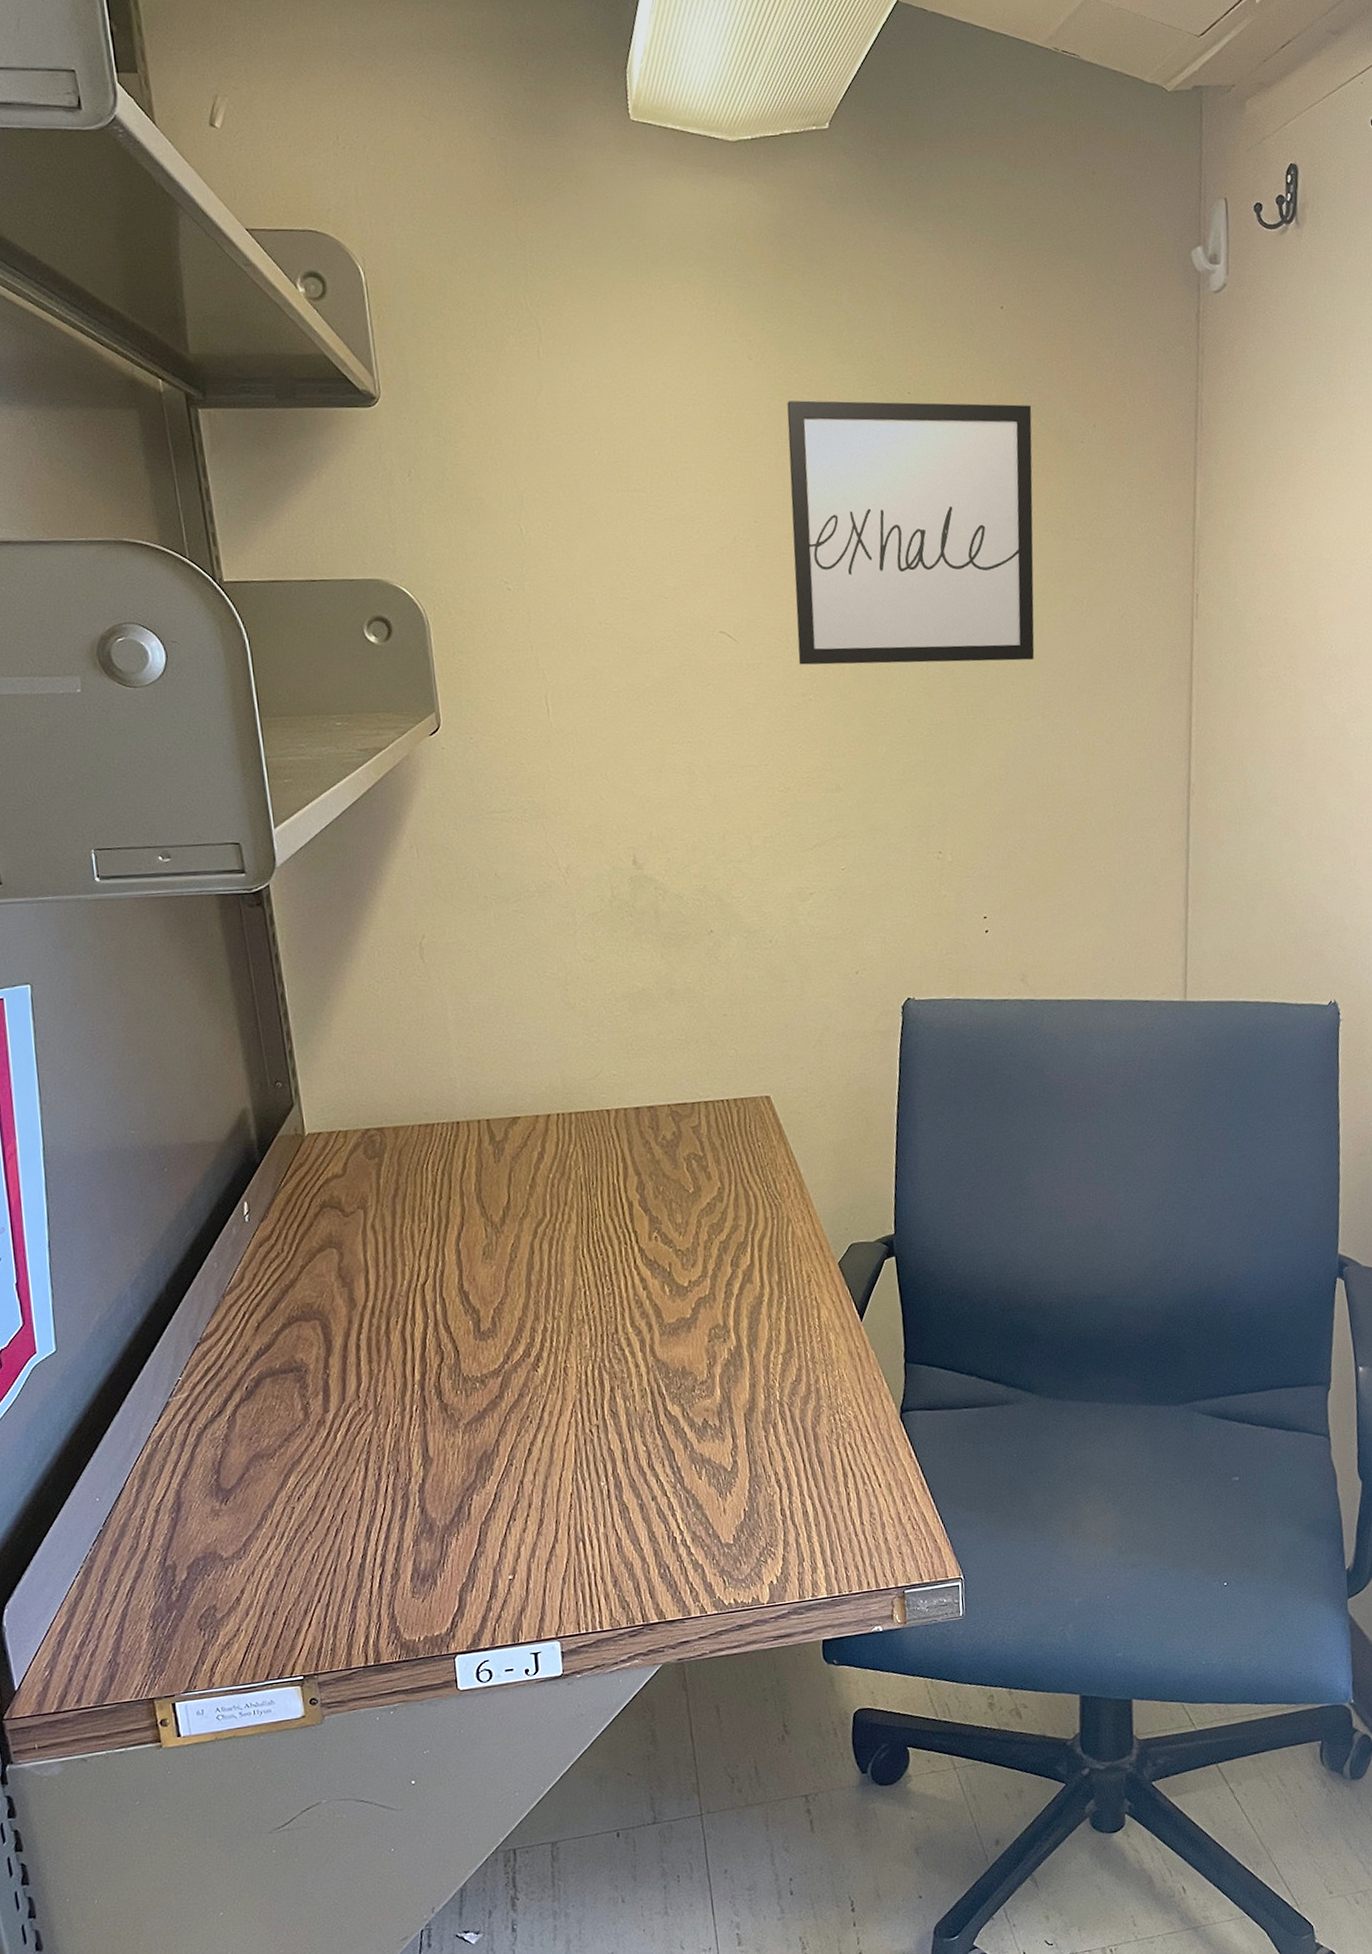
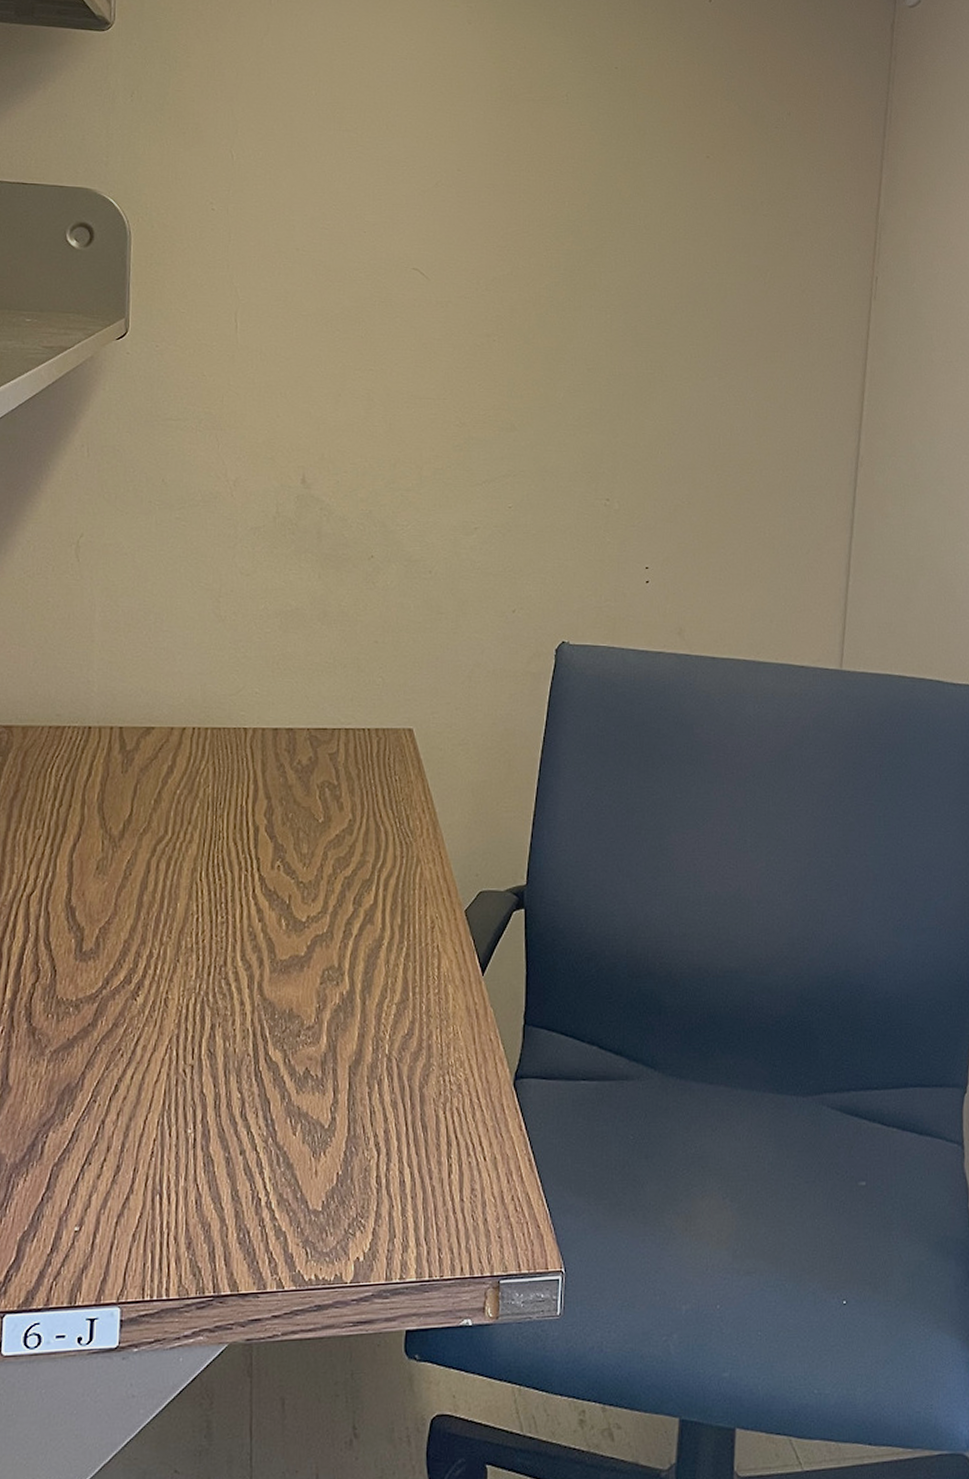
wall art: present [787,400,1035,665] -> none [486,64,731,323]

